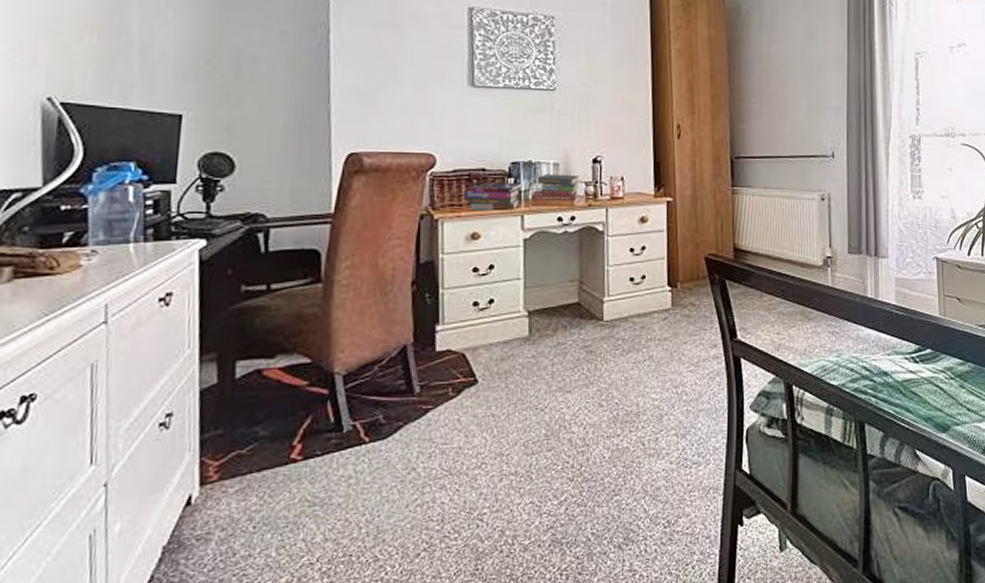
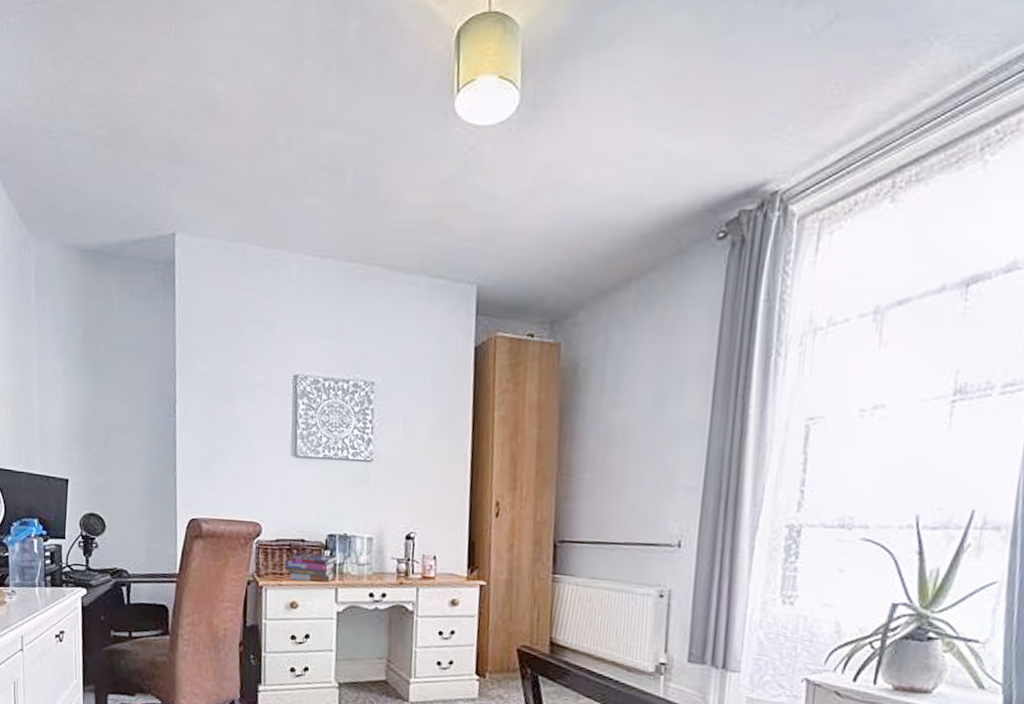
books: present [529,174,580,208] -> none [343,548,393,585]

